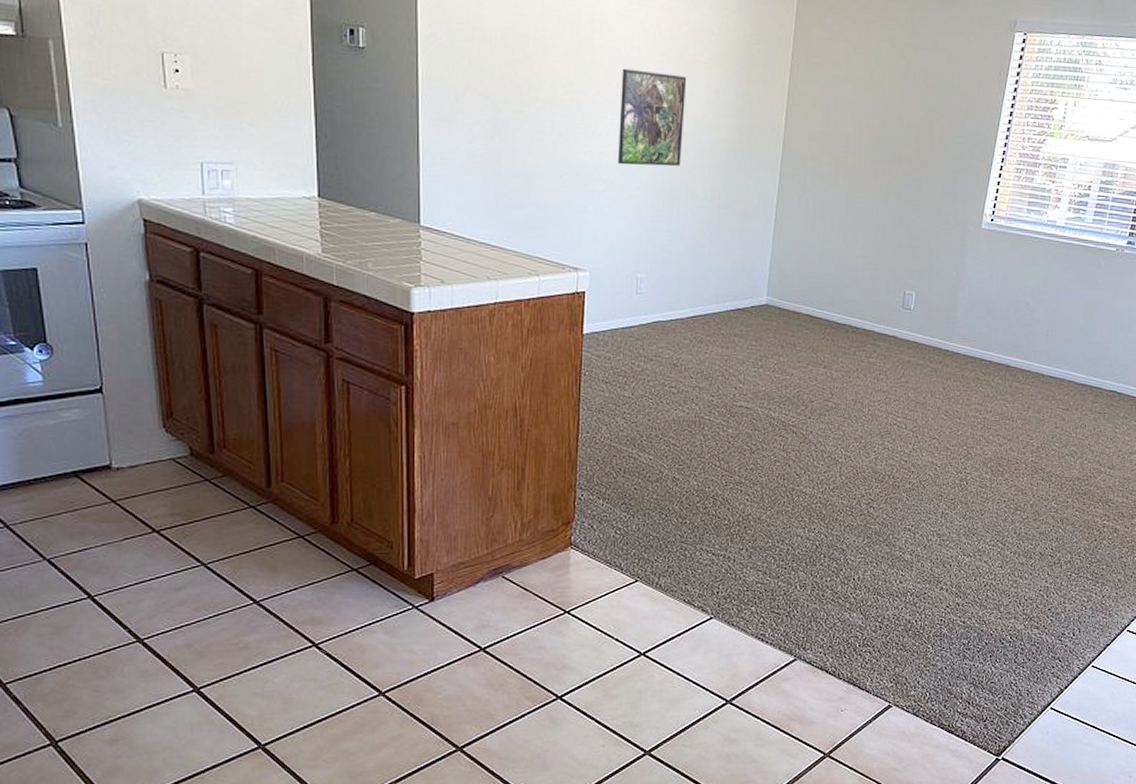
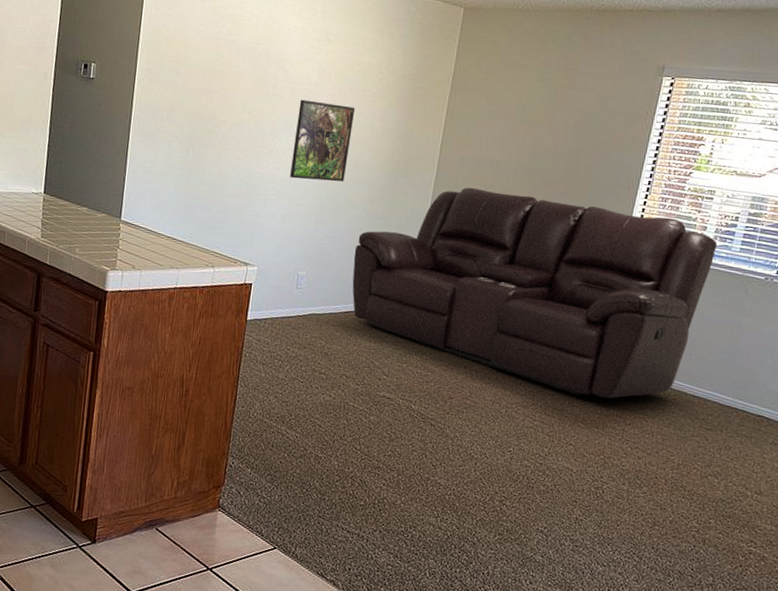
sofa: none [698,166,1071,388] -> present [352,187,718,399]

